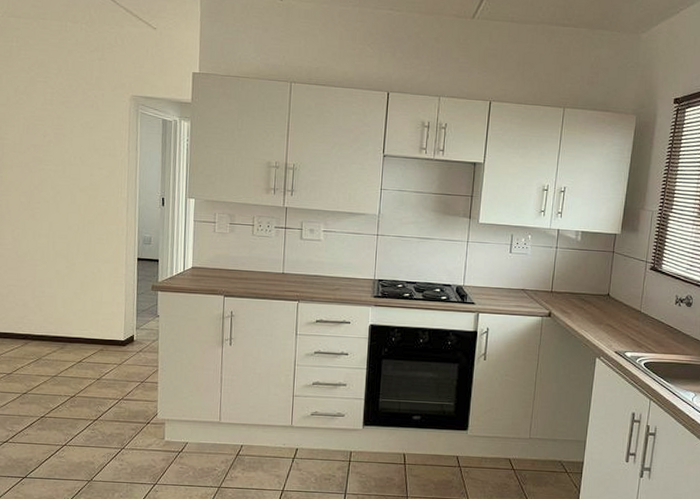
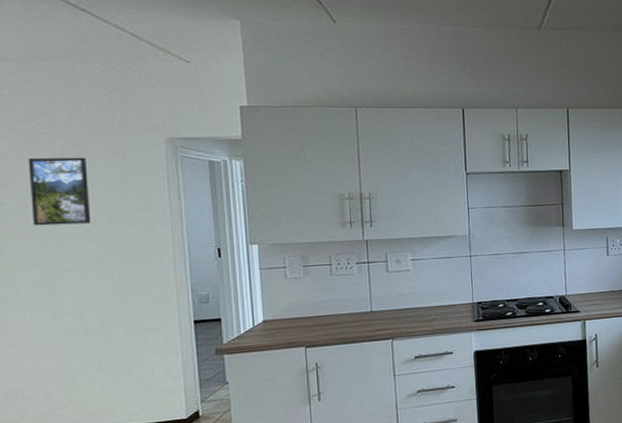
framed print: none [25,102,69,163] -> present [28,157,91,226]

